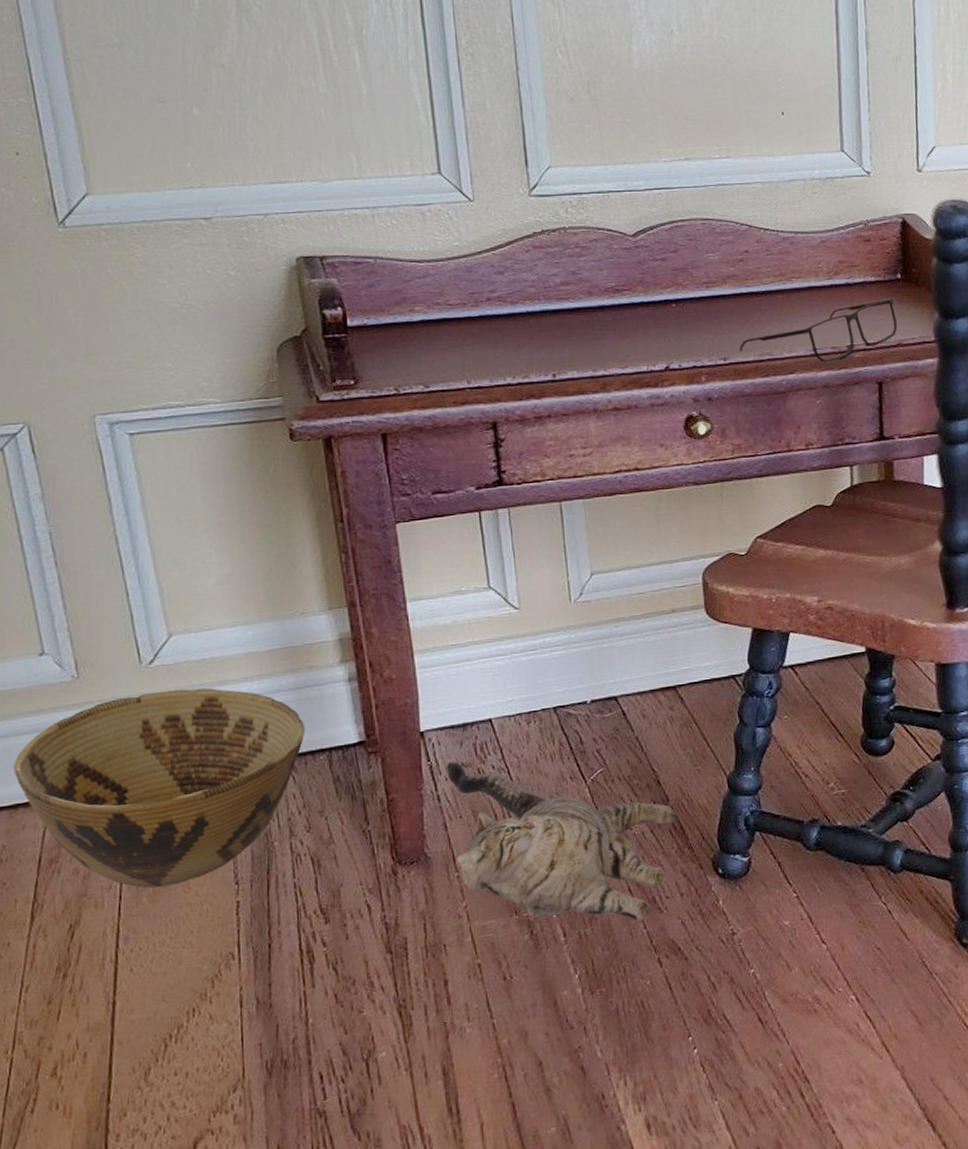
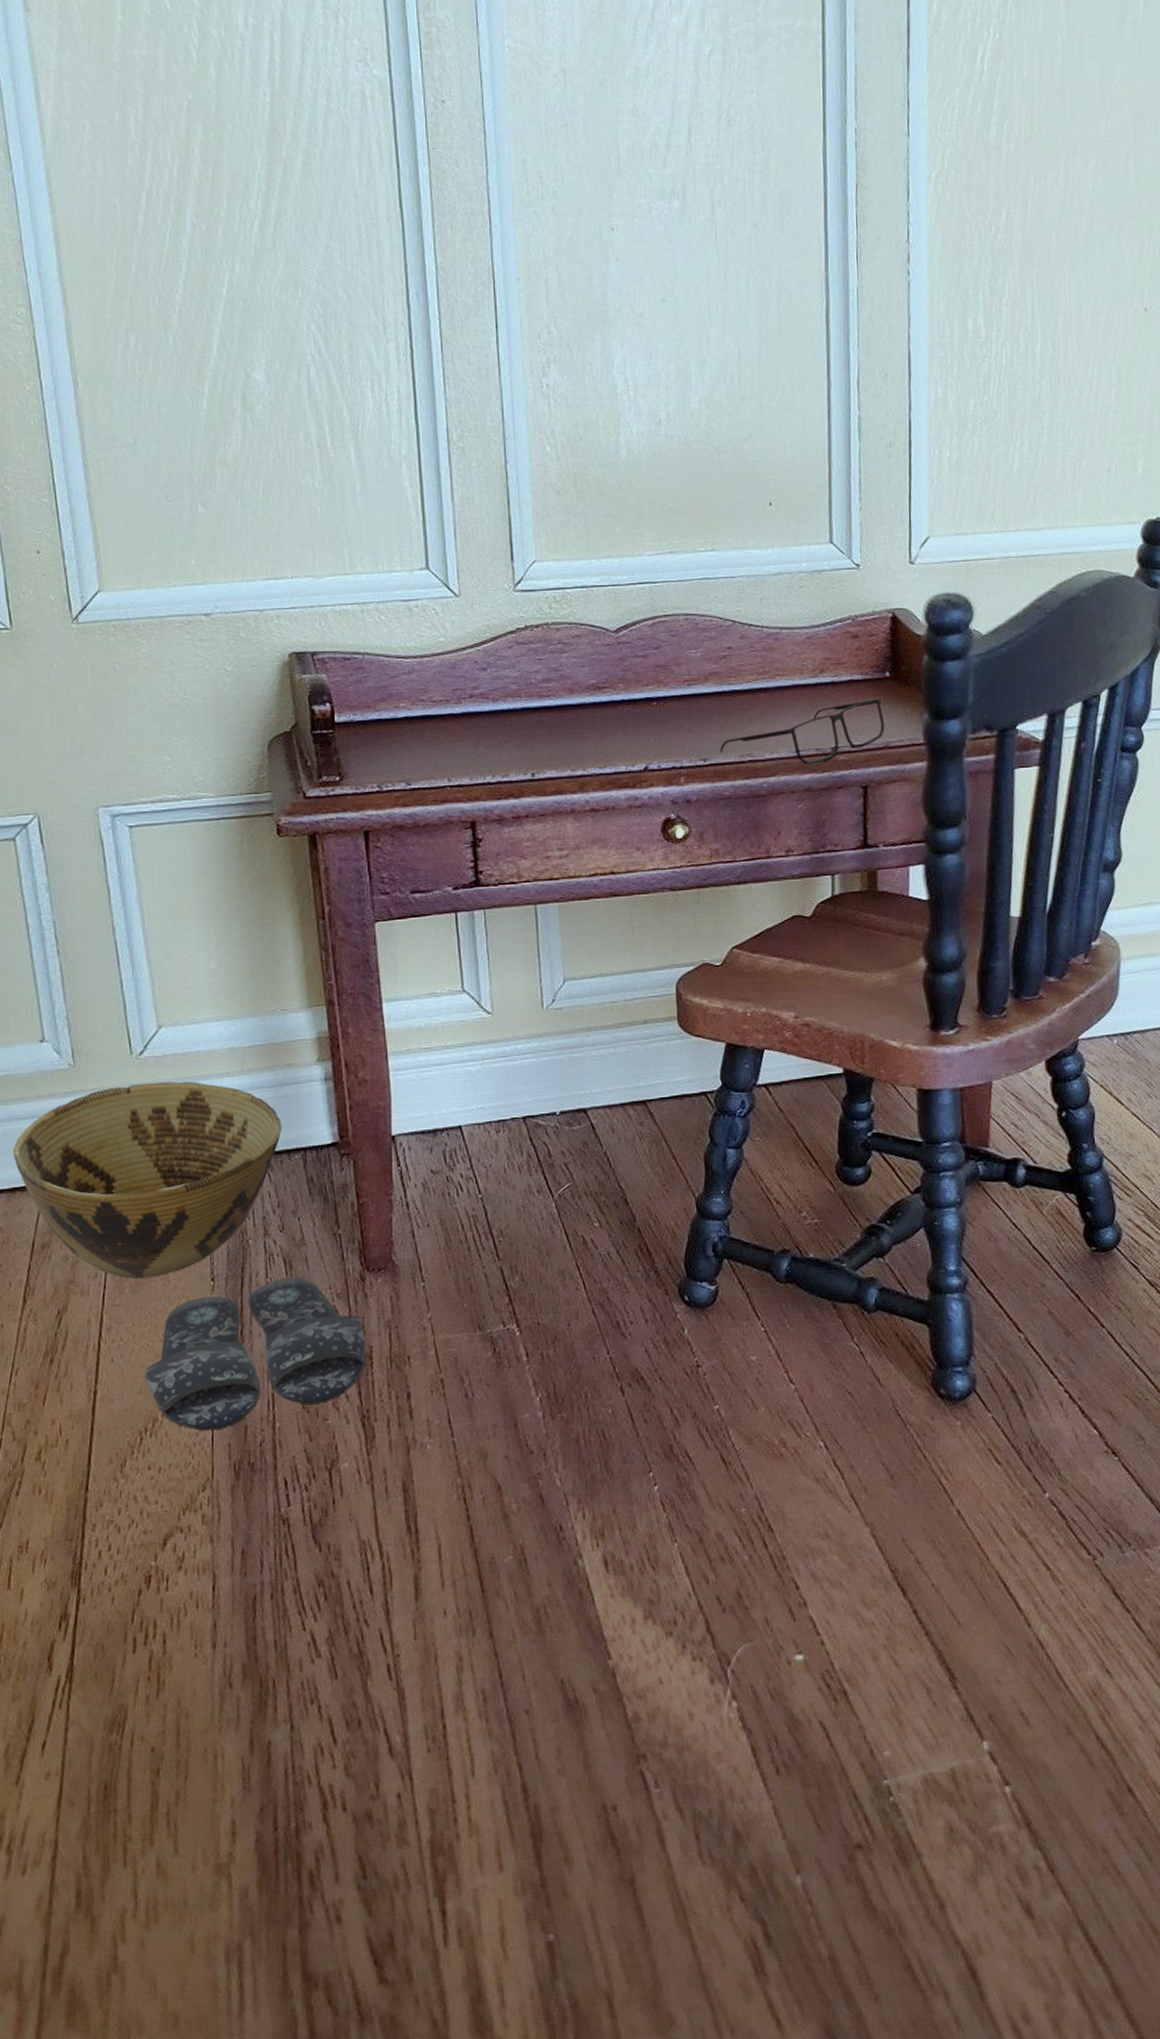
slippers: none [167,875,401,1033] -> present [145,1277,366,1431]
cat: present [446,762,676,922] -> none [416,1168,643,1346]

